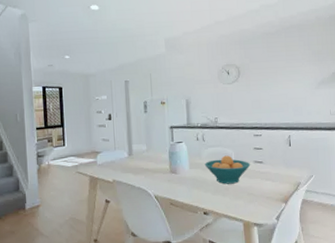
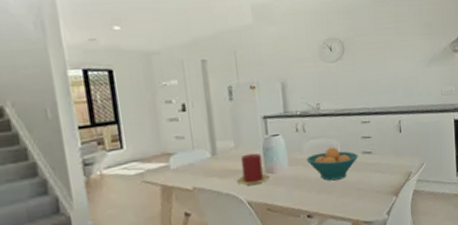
candle: none [147,156,174,183] -> present [236,153,270,186]

